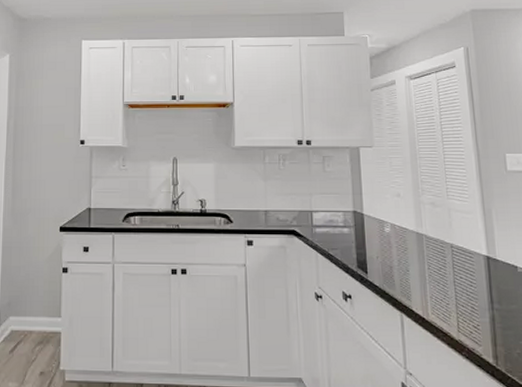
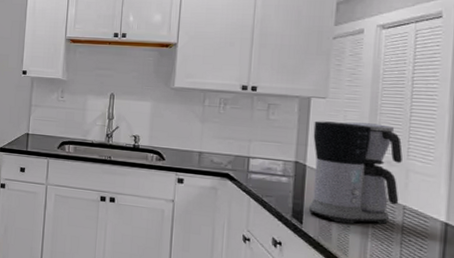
coffee maker: none [365,168,447,268] -> present [308,121,403,224]

